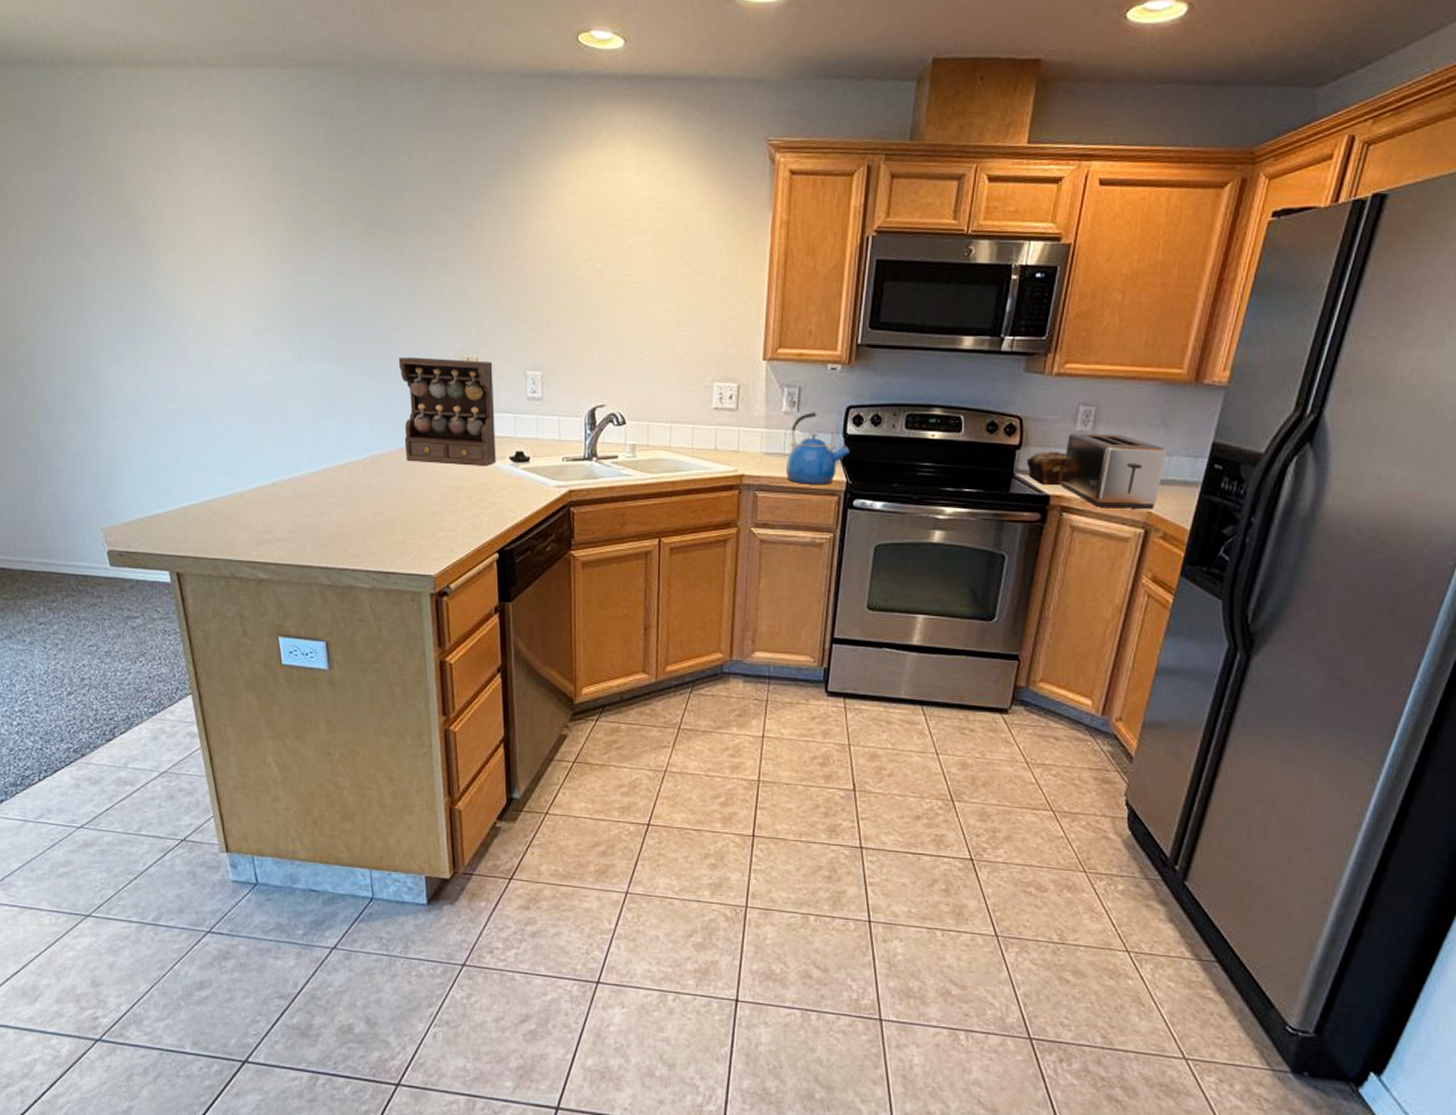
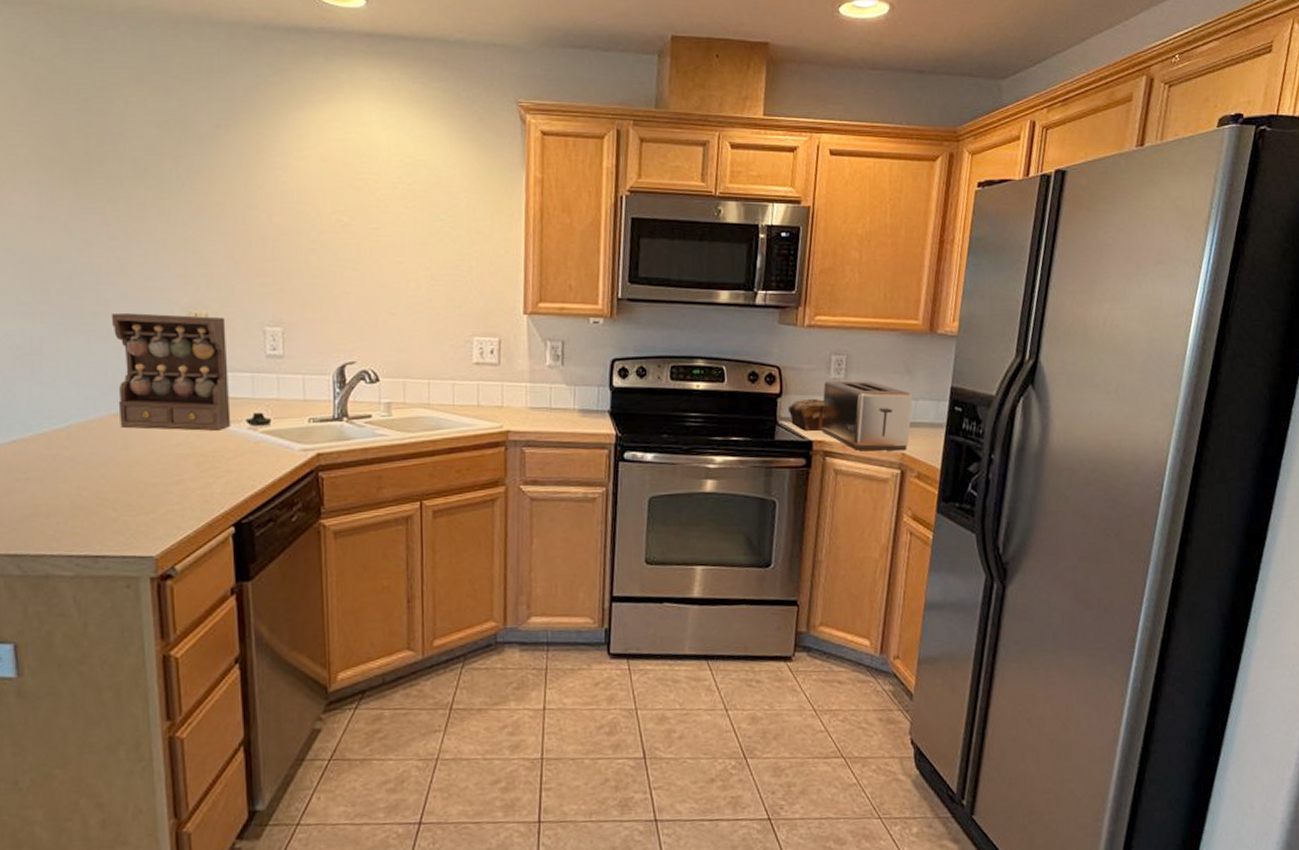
kettle: present [785,412,850,484] -> none [552,365,618,438]

